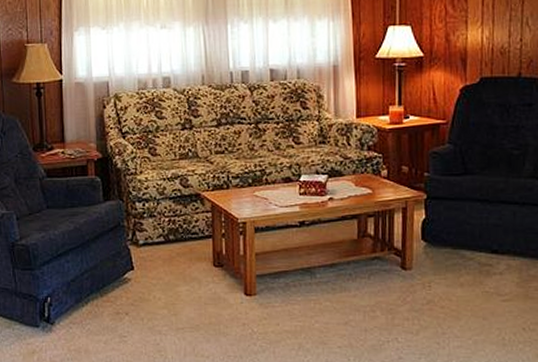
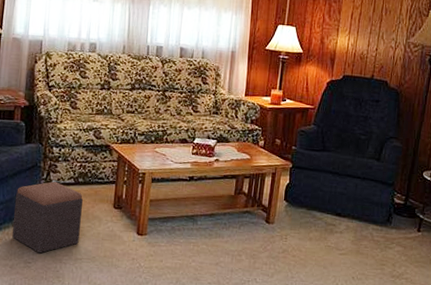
footstool: none [100,242,178,325] -> present [12,181,83,254]

